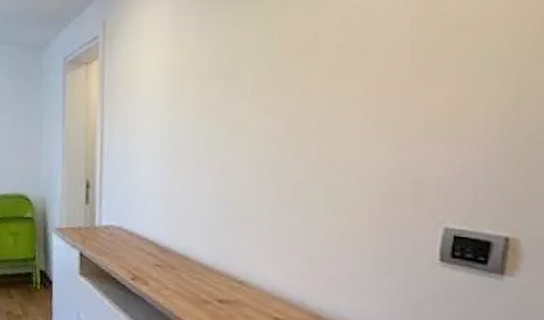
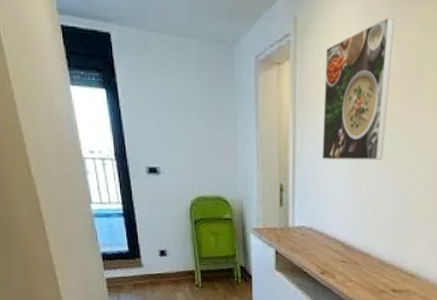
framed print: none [131,16,205,155] -> present [321,17,394,161]

